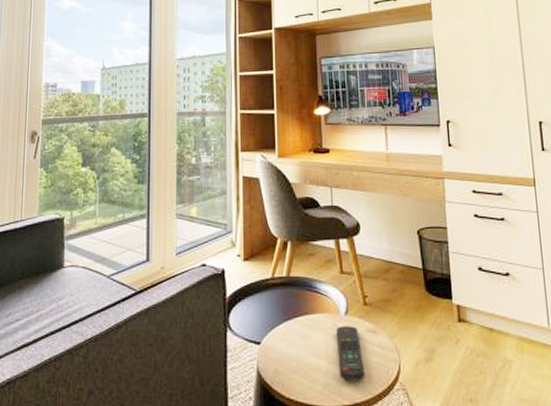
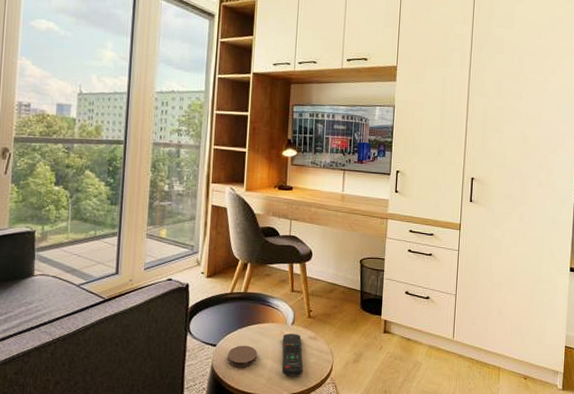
coaster: none [274,342,308,370] -> present [228,345,257,367]

